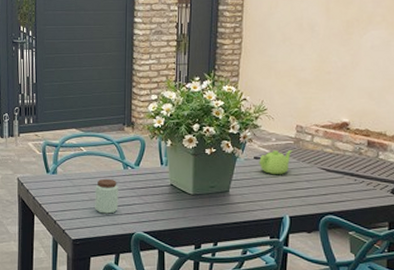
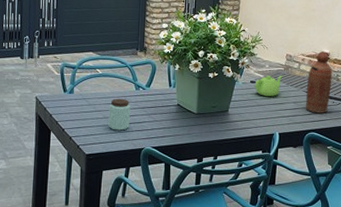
bottle: none [321,121,353,193] -> present [306,51,332,113]

